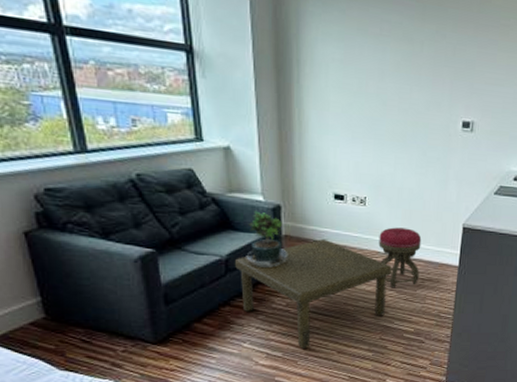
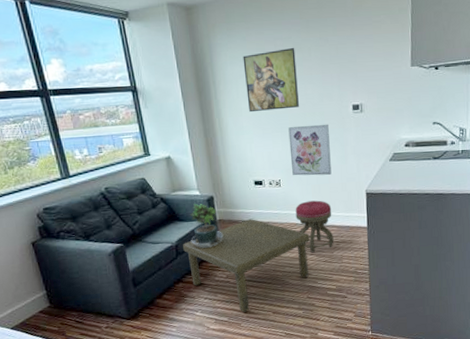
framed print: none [338,34,405,113] -> present [243,47,299,113]
wall art: none [381,134,432,200] -> present [288,124,332,176]

